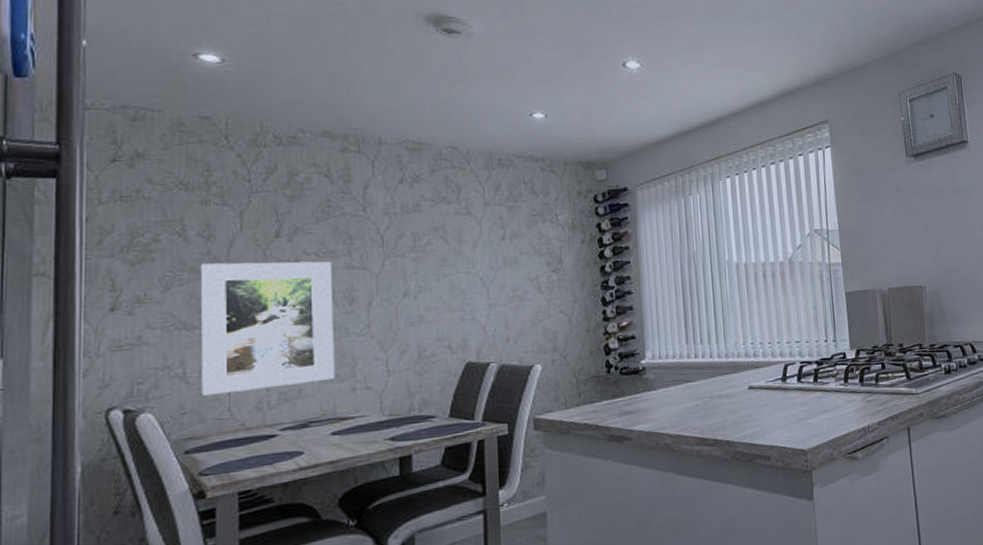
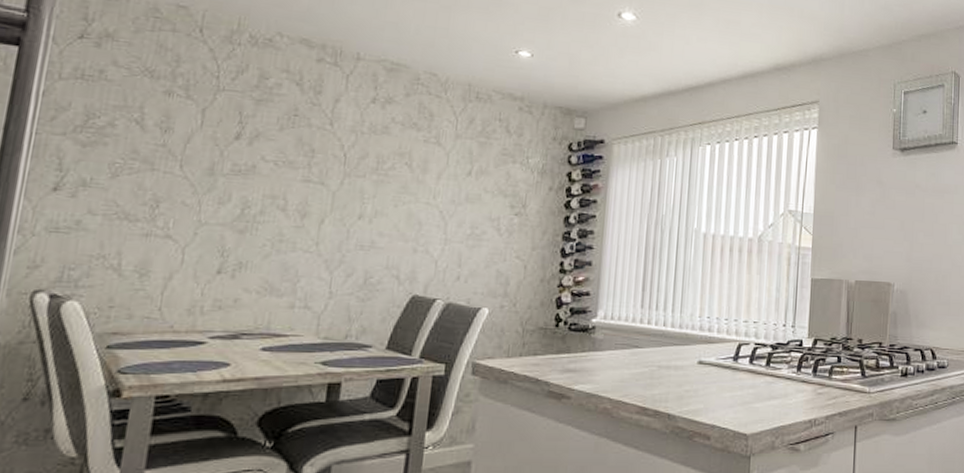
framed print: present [200,261,335,397] -> none [133,156,289,294]

